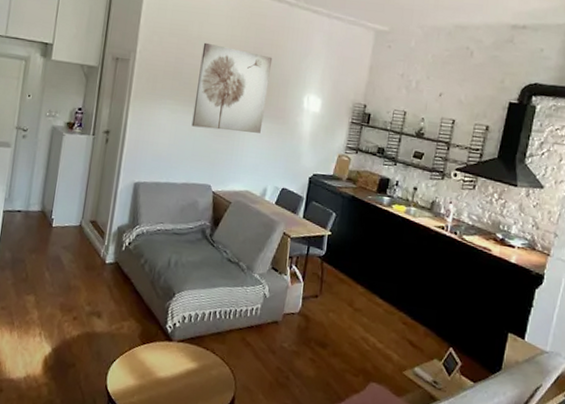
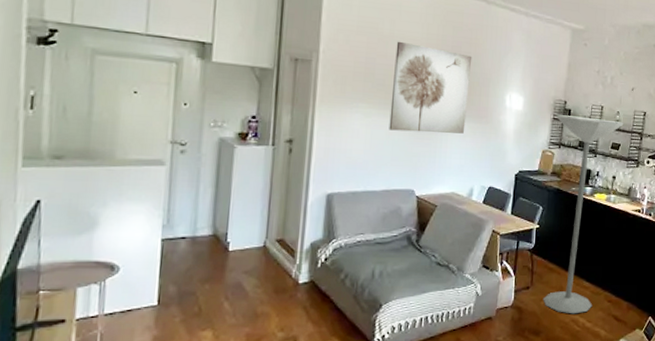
floor lamp: none [331,119,429,332] -> present [543,115,624,314]

